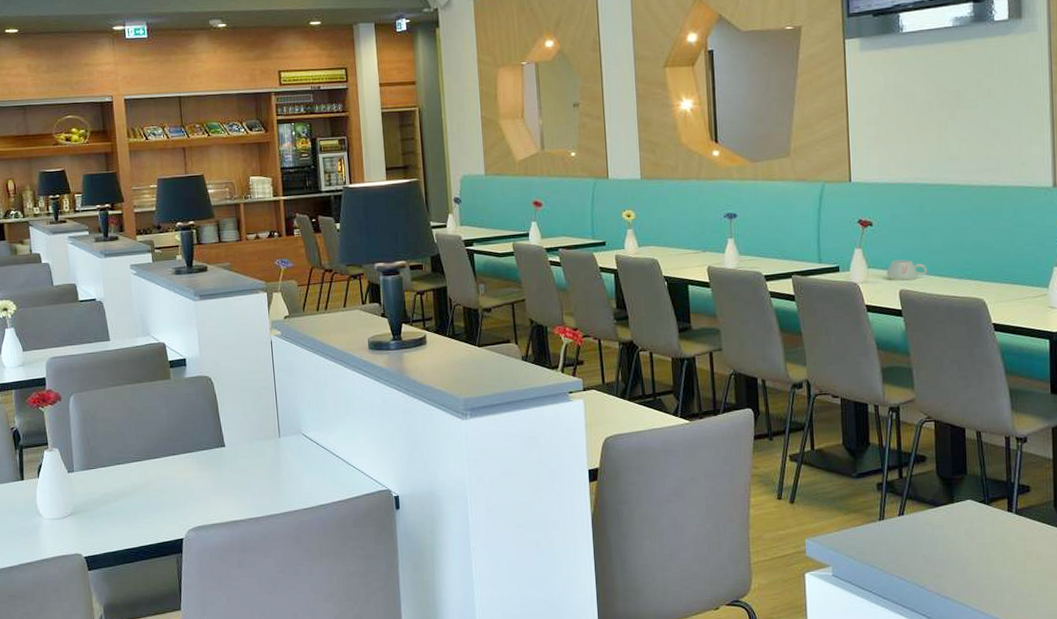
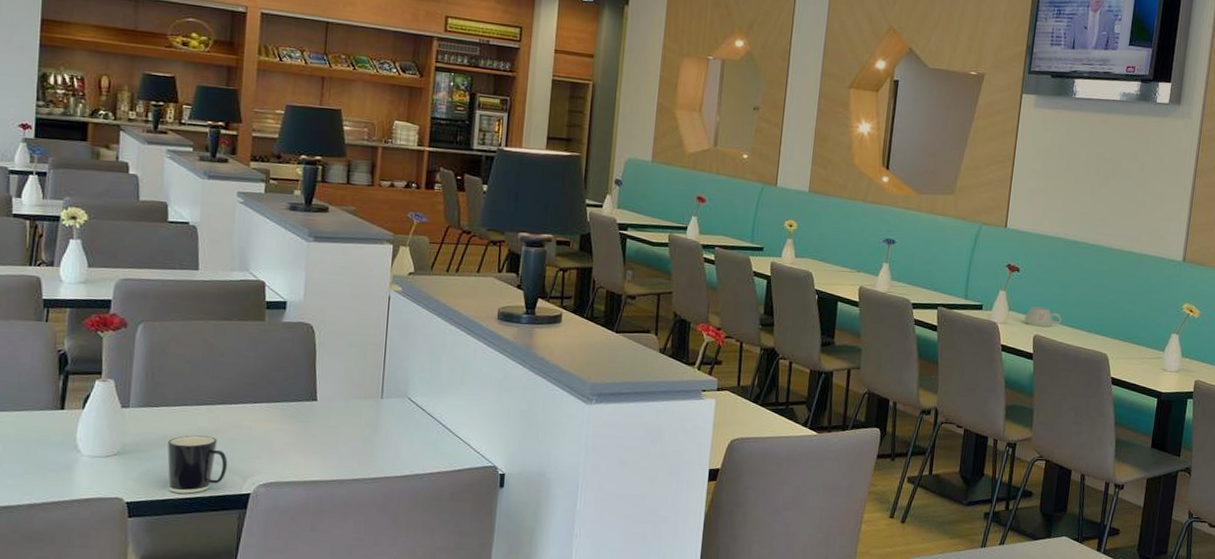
mug: none [108,490,161,544] -> present [167,435,228,494]

